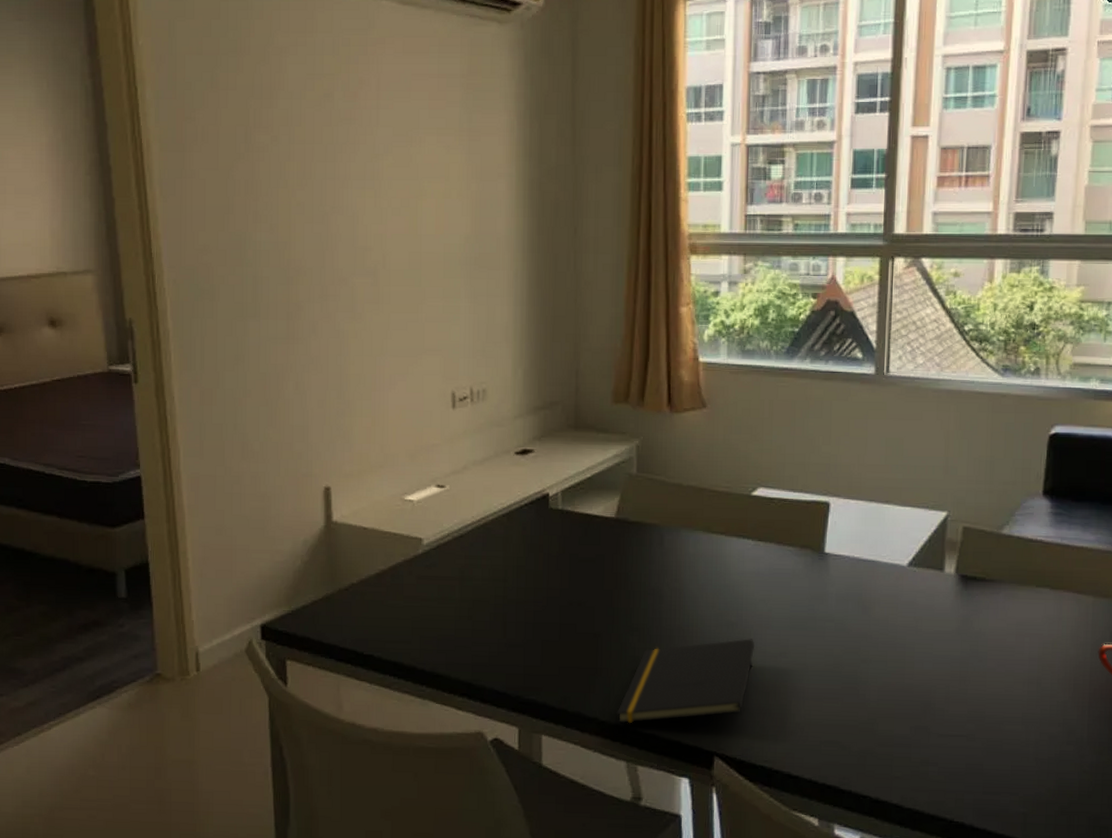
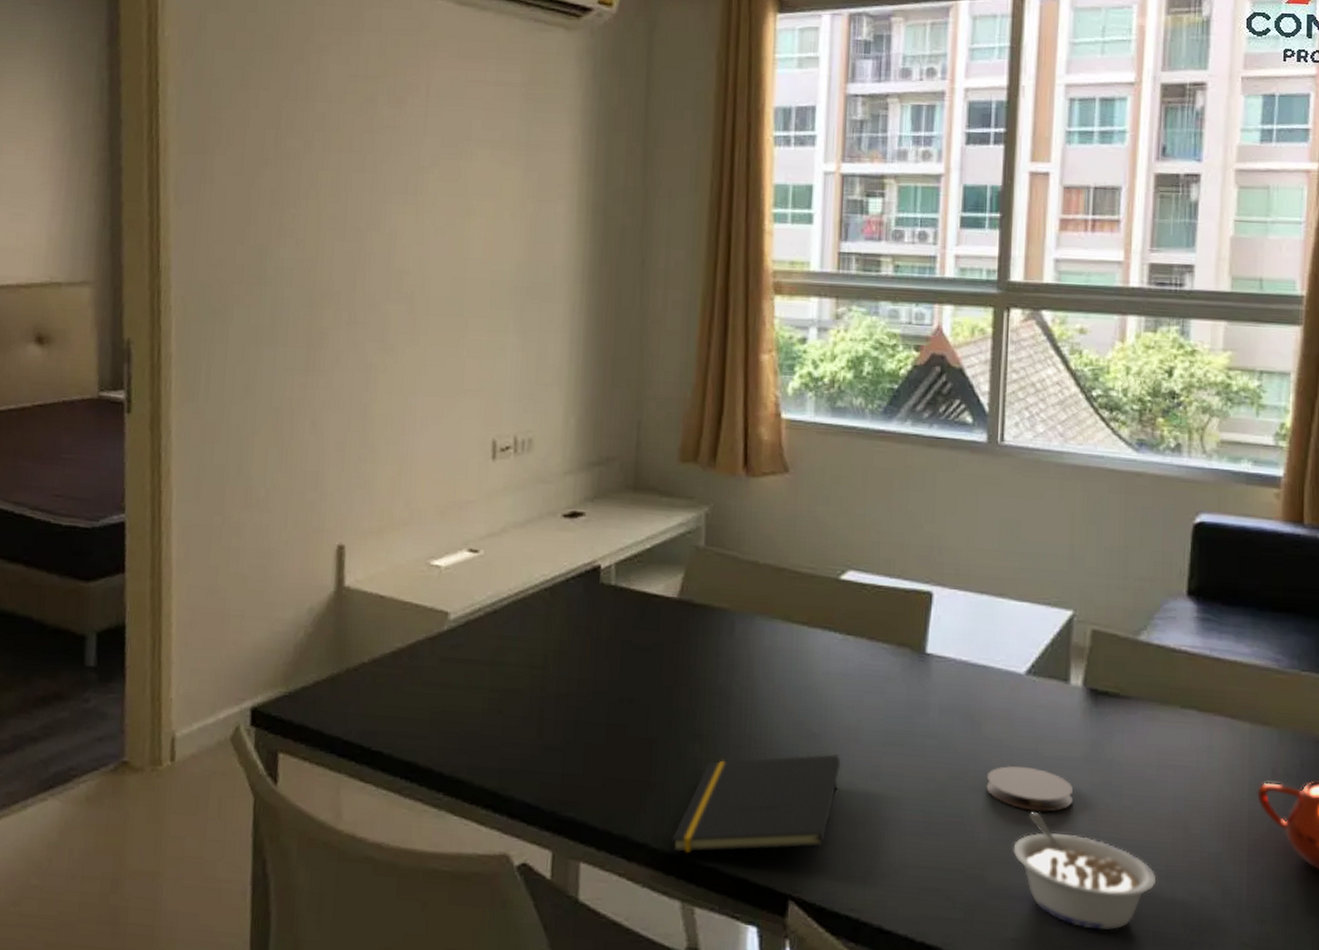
coaster: none [875,640,946,676] -> present [986,765,1073,812]
legume: none [897,676,1014,766] -> present [1013,811,1157,930]

